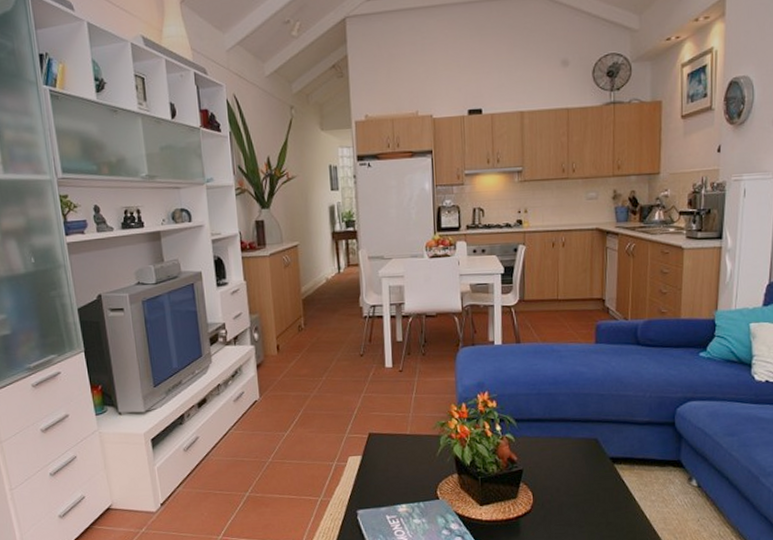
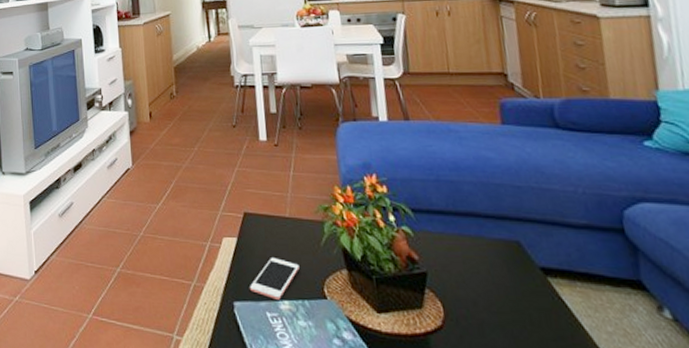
cell phone: none [372,470,417,505] -> present [250,258,300,300]

